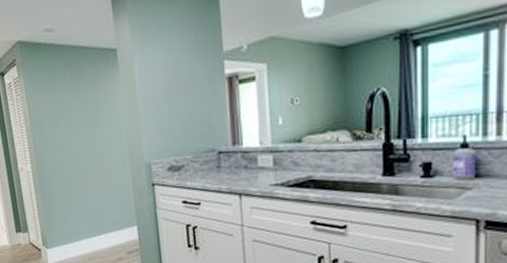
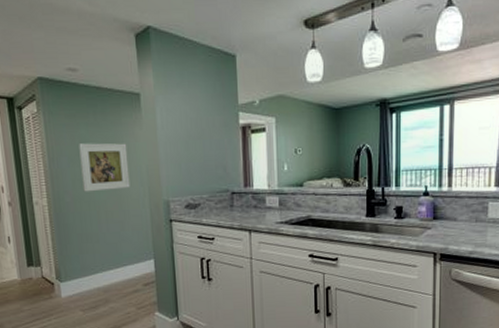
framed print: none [58,103,111,157] -> present [79,143,130,192]

